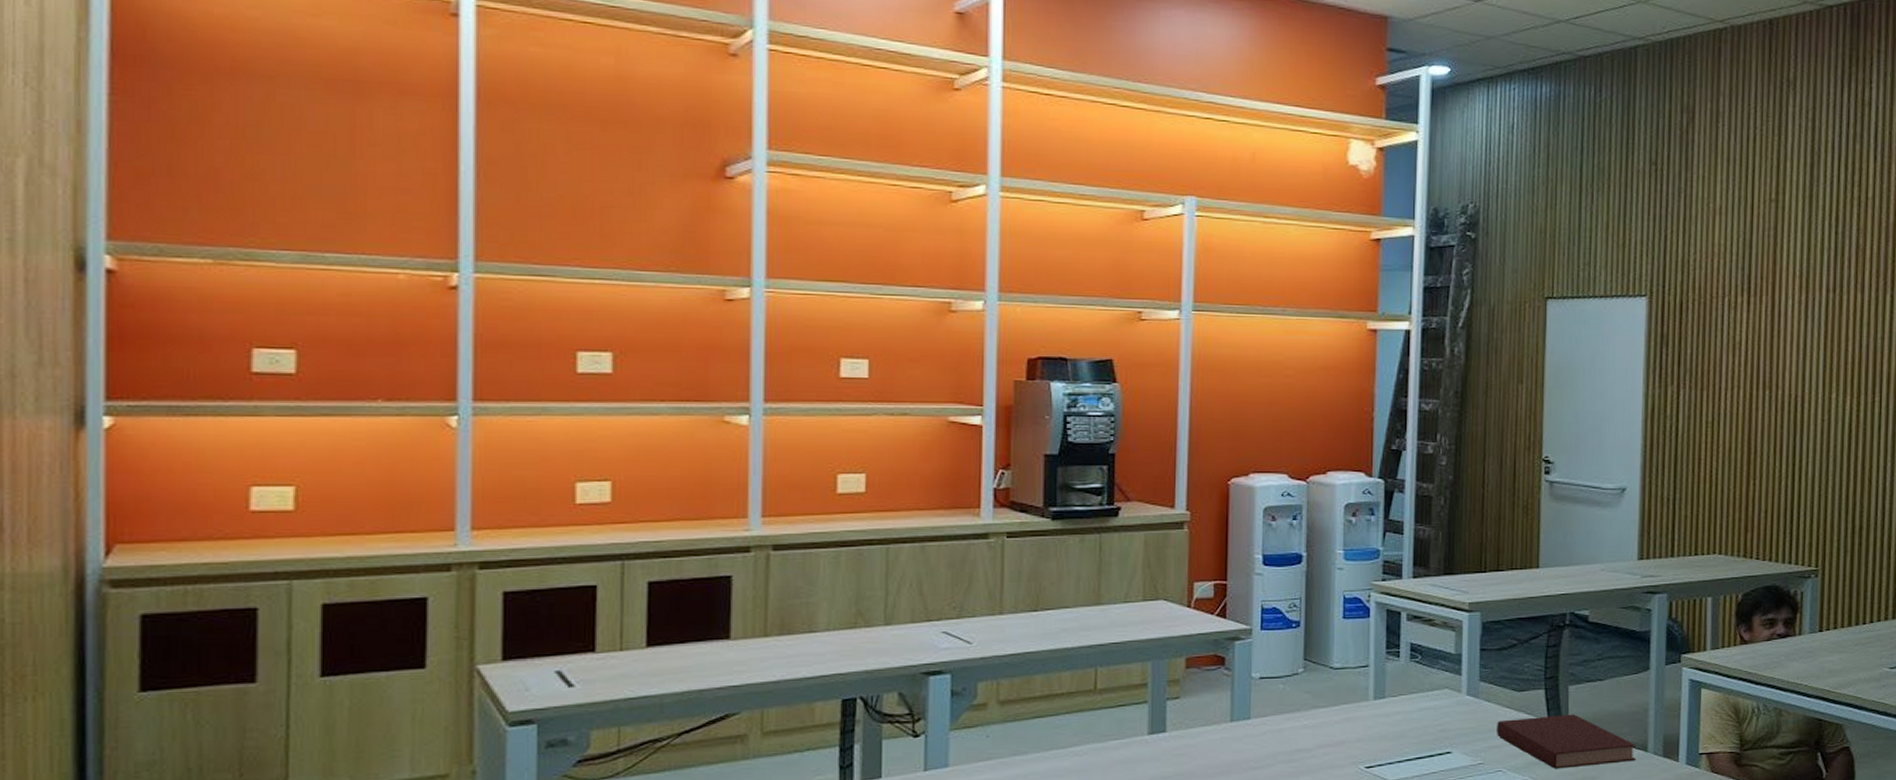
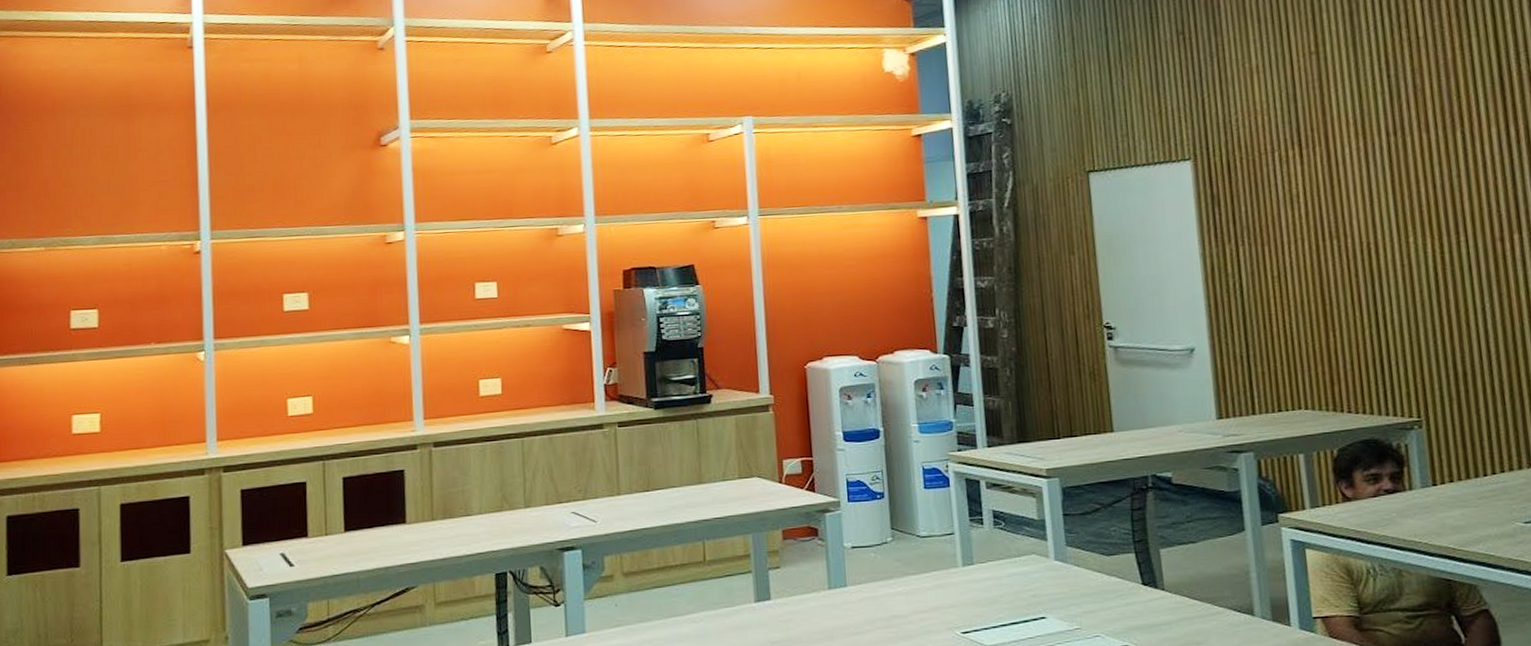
notebook: present [1497,714,1636,769] -> none [1089,578,1242,634]

